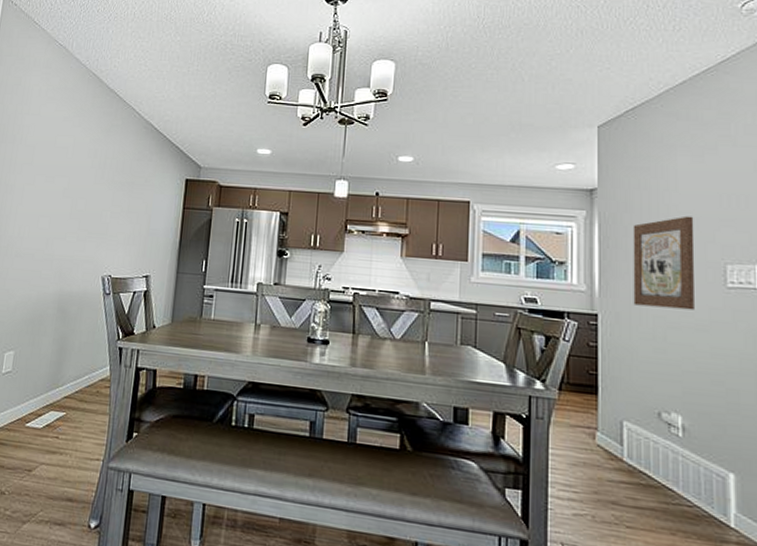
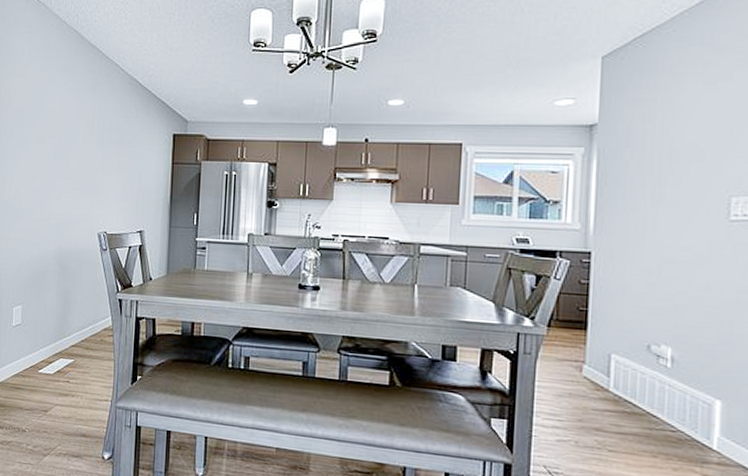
wall art: present [633,216,695,310] -> none [629,148,700,245]

